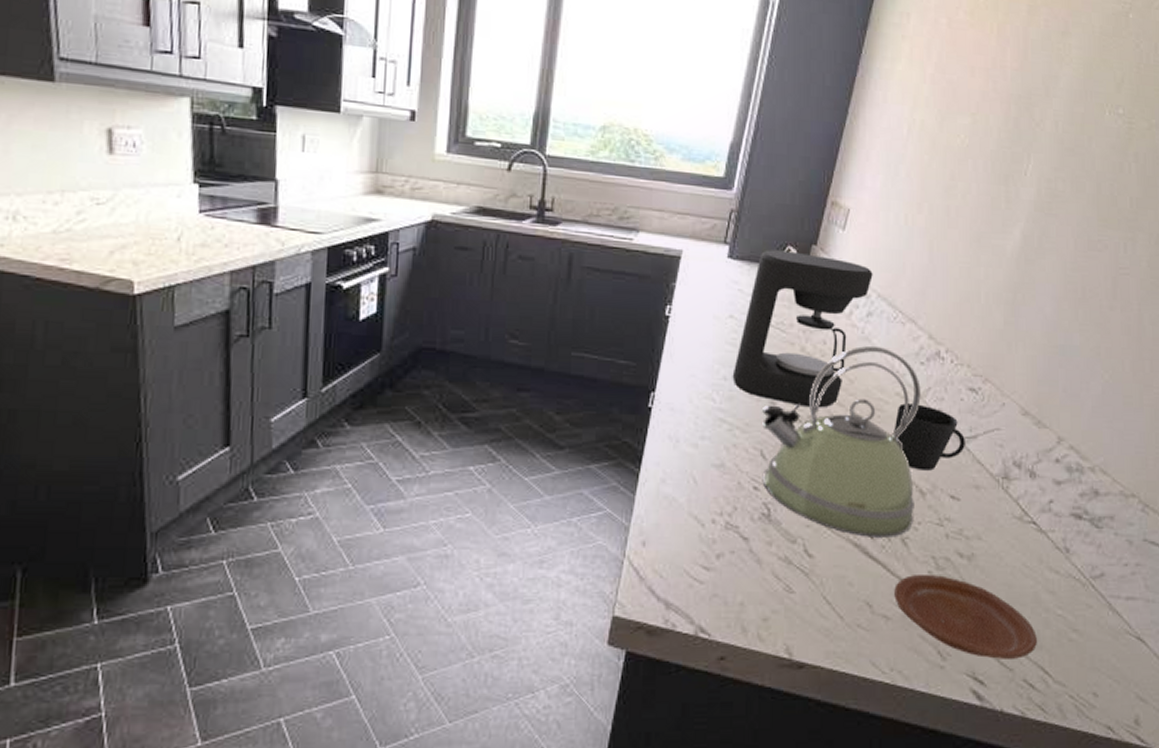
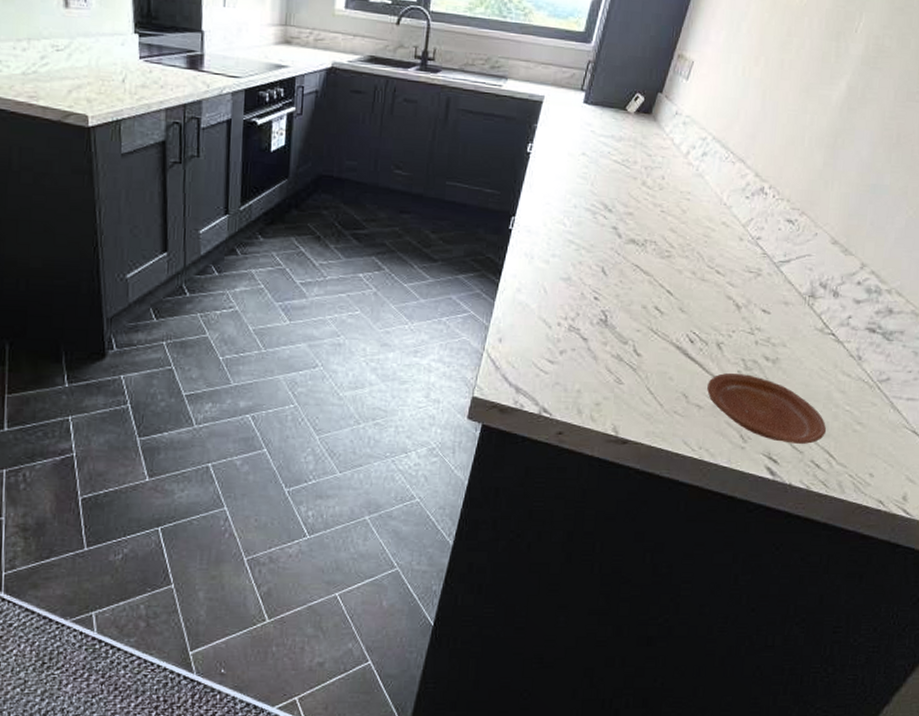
coffee maker: present [732,249,873,408] -> none [581,96,710,234]
kettle: present [762,345,921,537] -> none [602,181,745,342]
cup: present [894,403,965,471] -> none [718,231,780,288]

